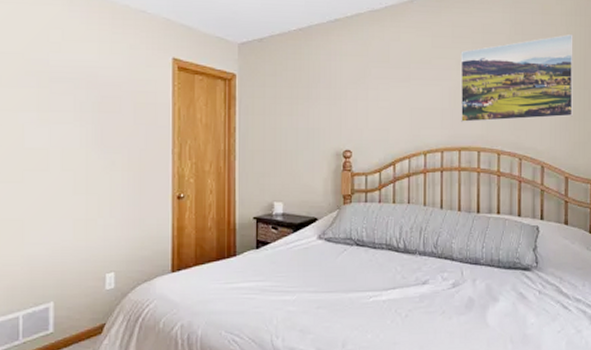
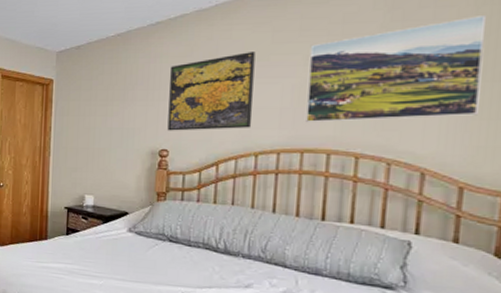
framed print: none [349,54,420,131] -> present [167,52,256,131]

